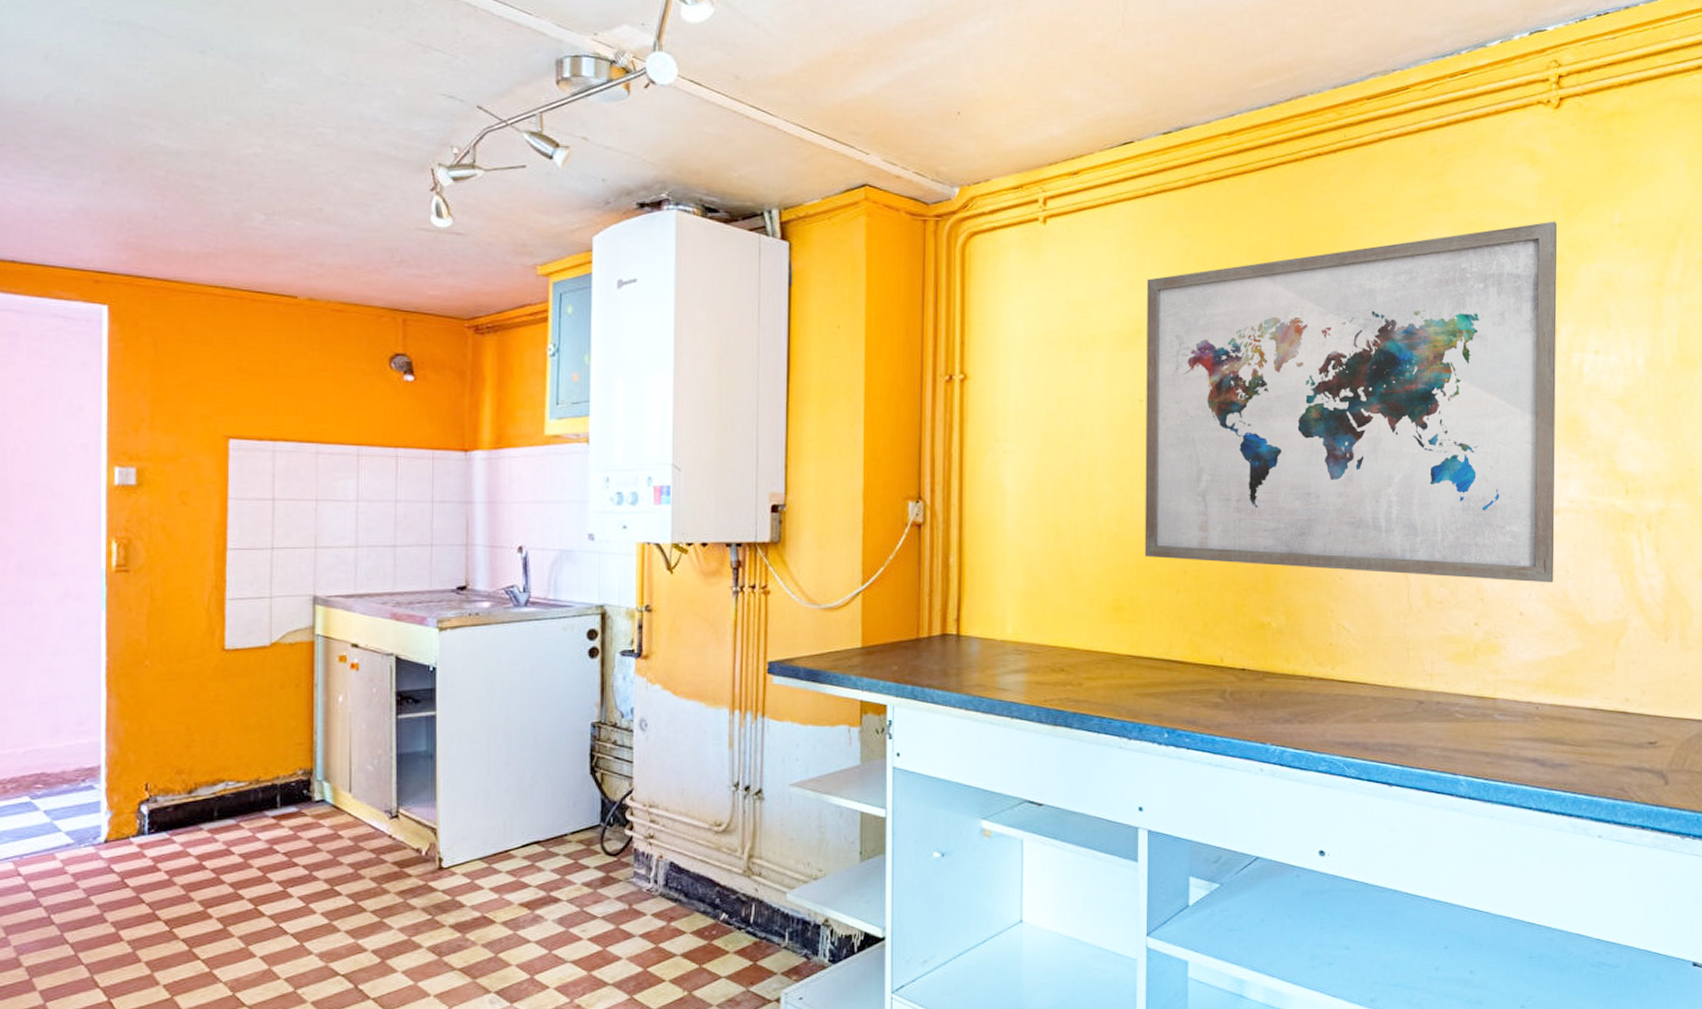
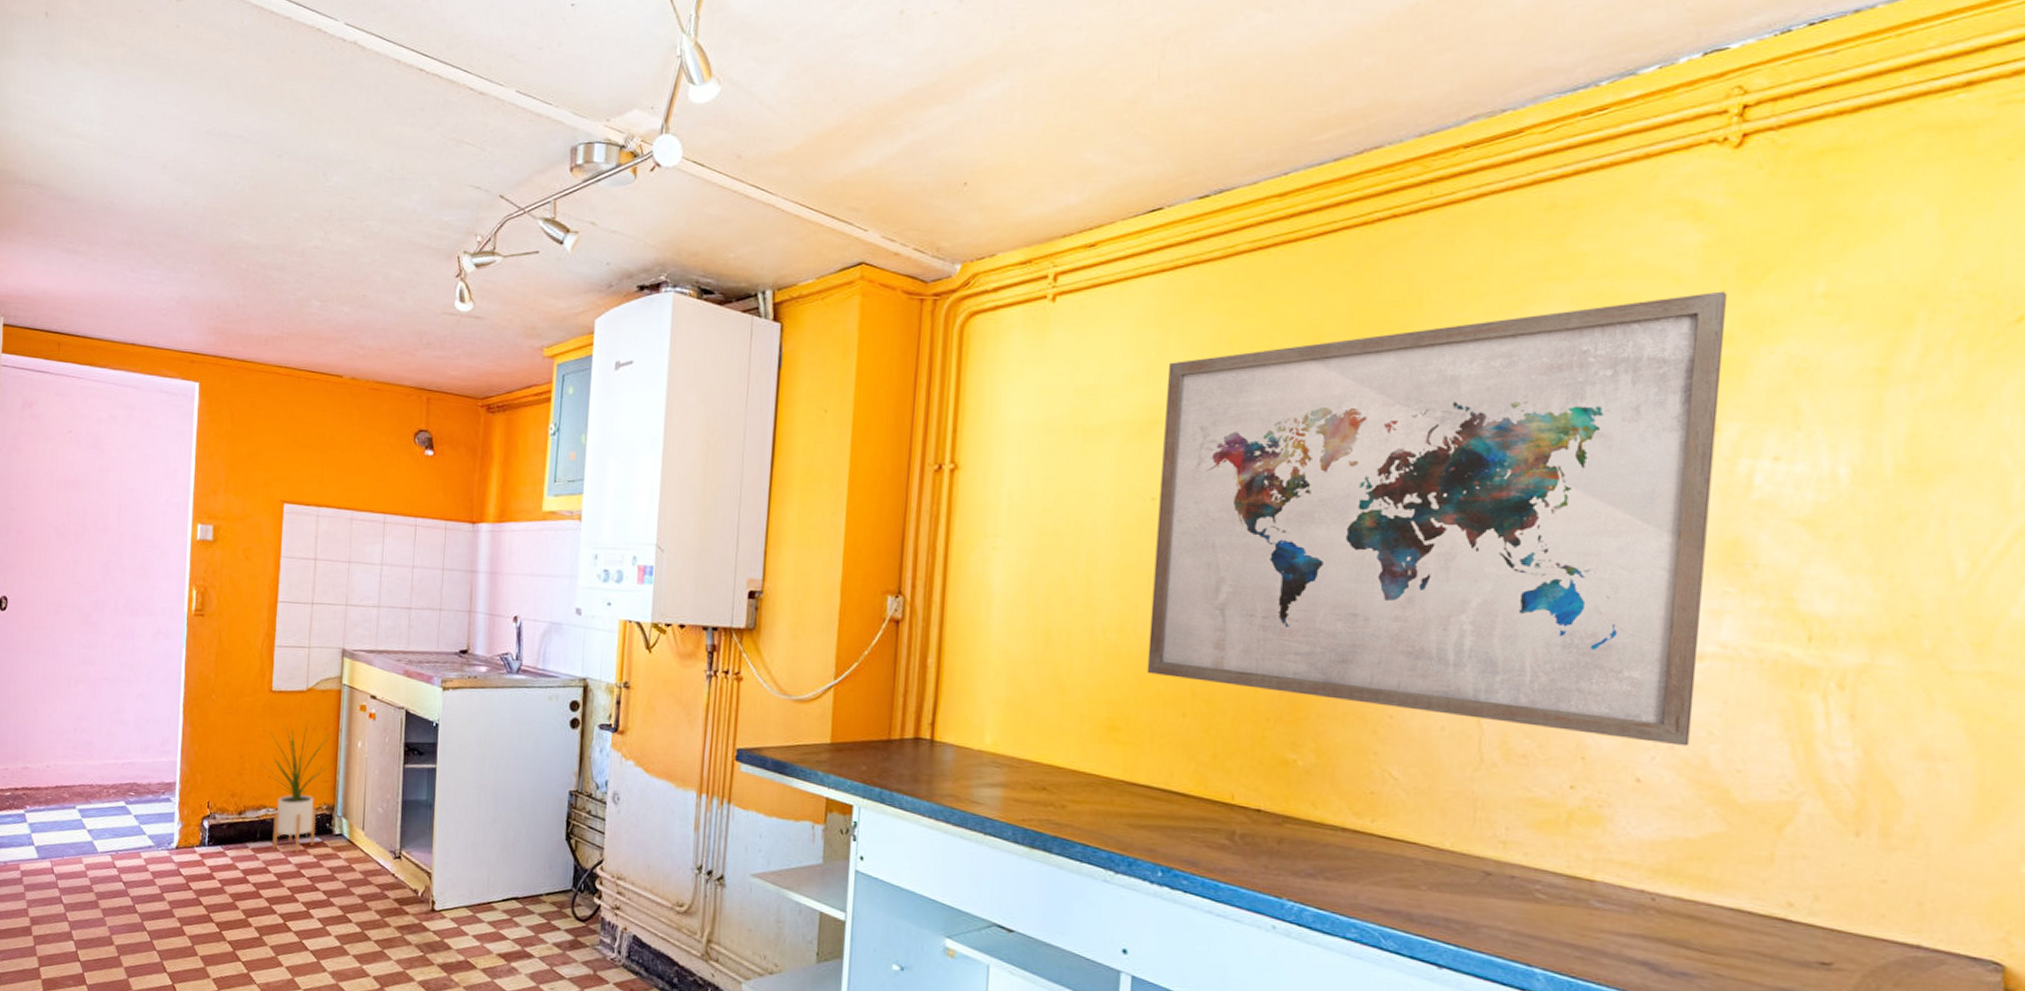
house plant: none [215,678,311,826] -> present [261,720,335,852]

